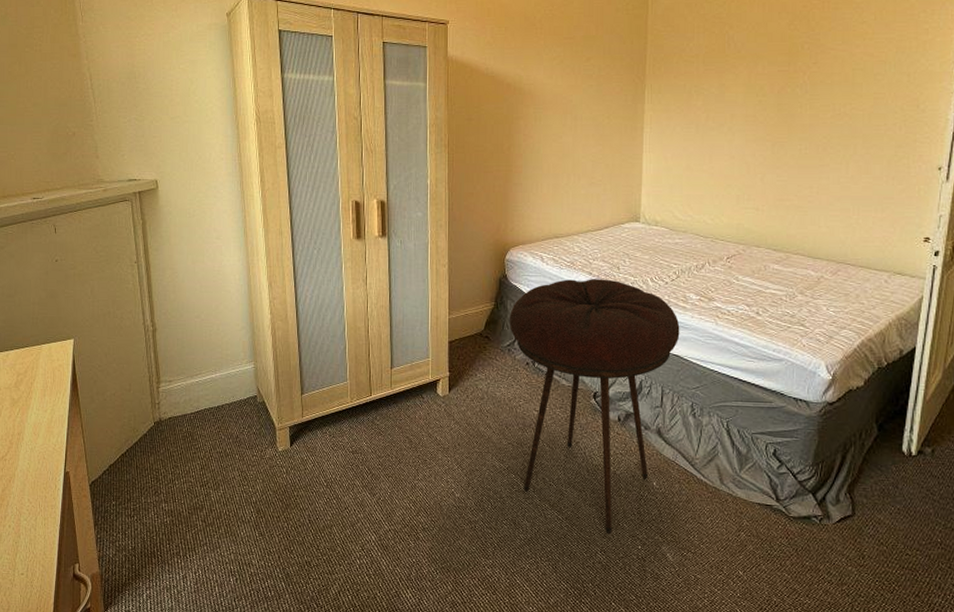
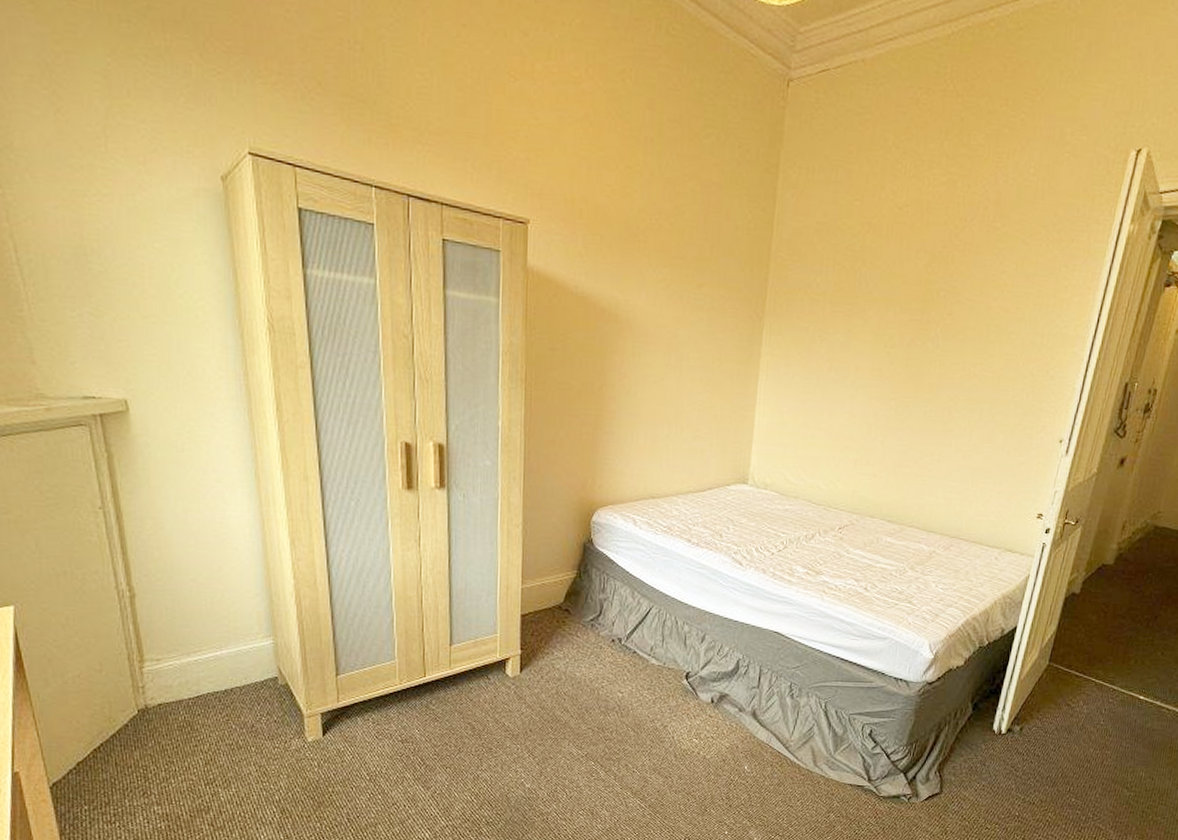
stool: present [509,279,680,535] -> none [593,546,784,821]

